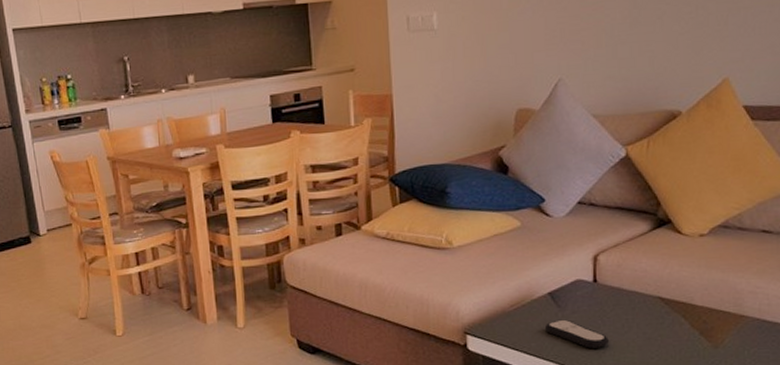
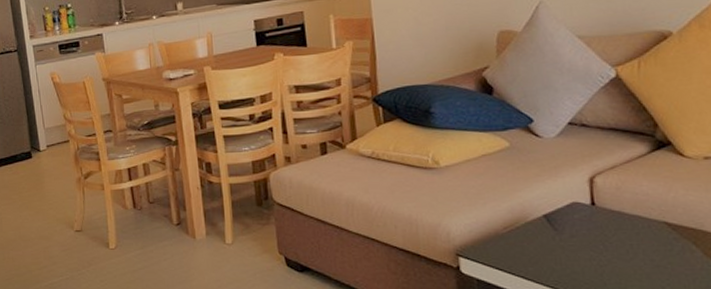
remote control: present [544,319,609,348] -> none [541,243,613,275]

